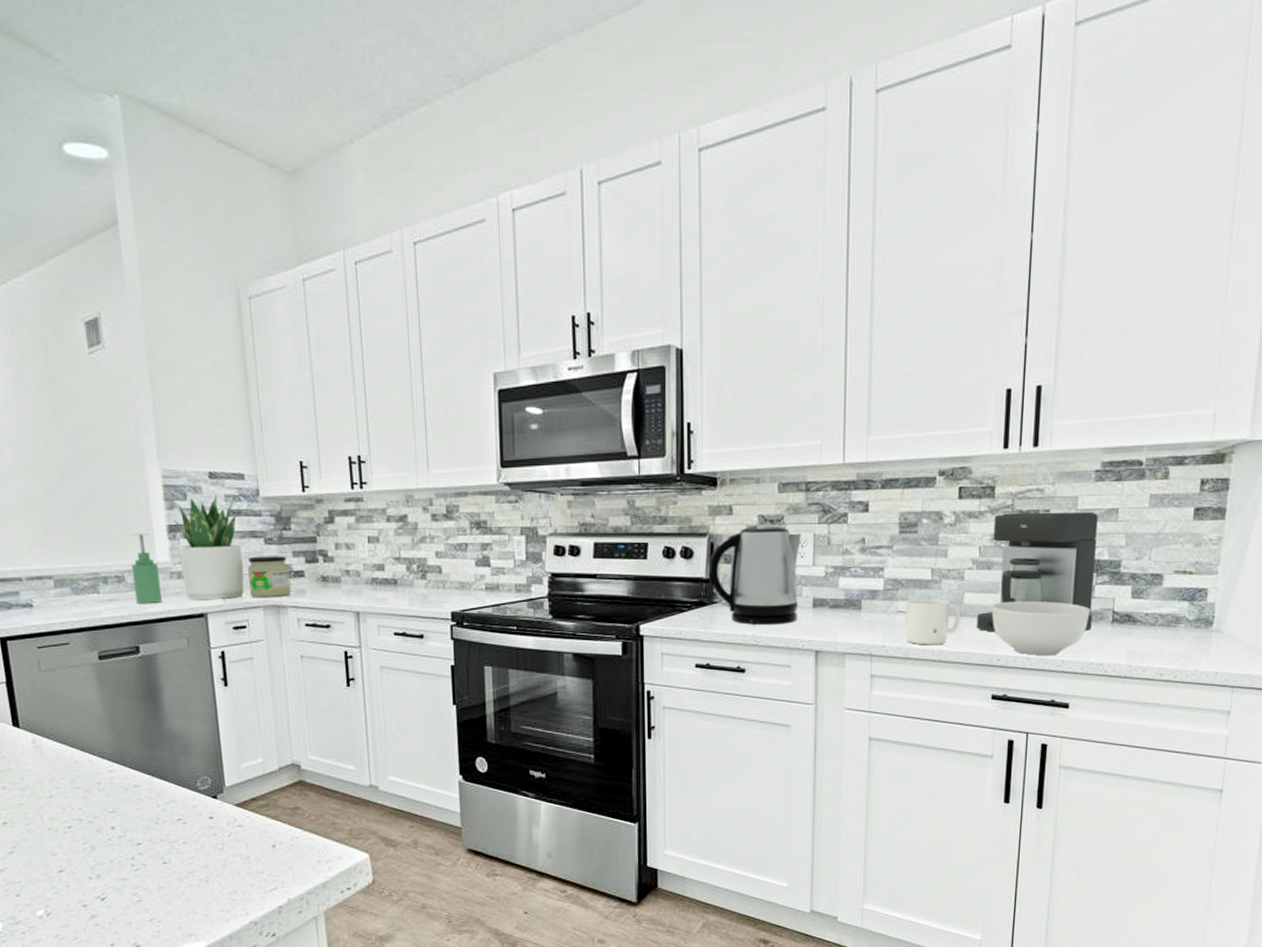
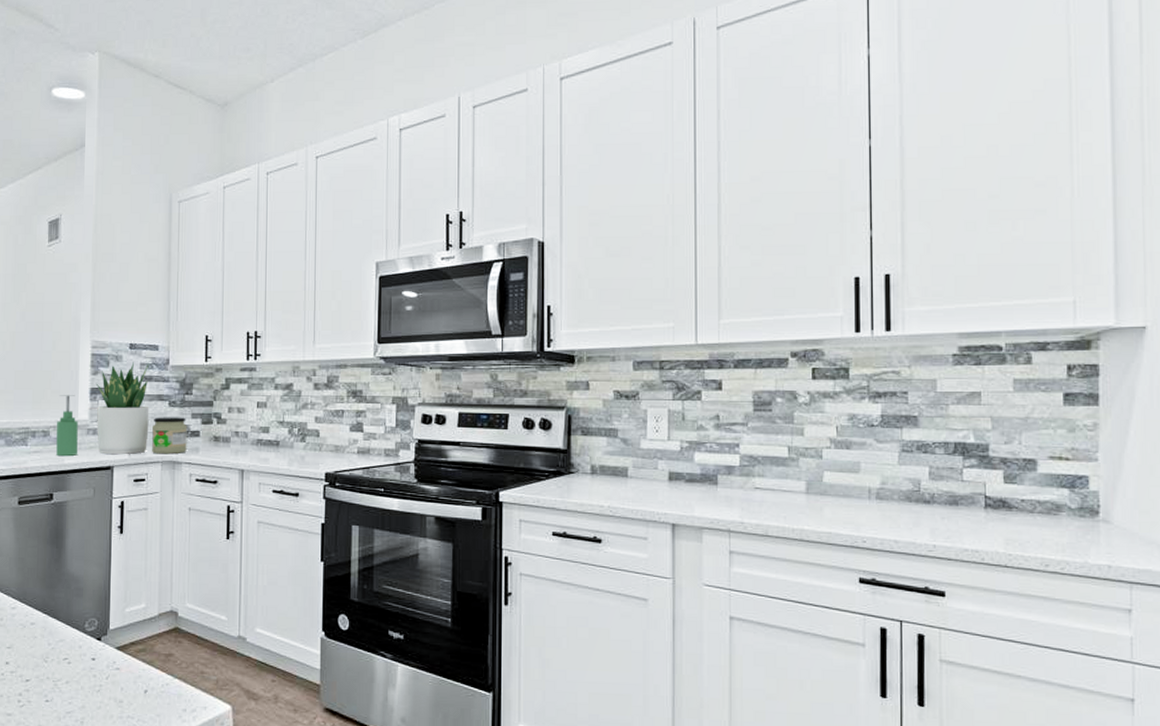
kettle: present [708,524,801,626] -> none [566,399,656,497]
mug: present [905,598,961,645] -> none [763,476,821,524]
coffee maker: present [977,511,1098,632] -> none [838,394,963,516]
bowl: present [991,600,1090,655] -> none [853,481,960,539]

